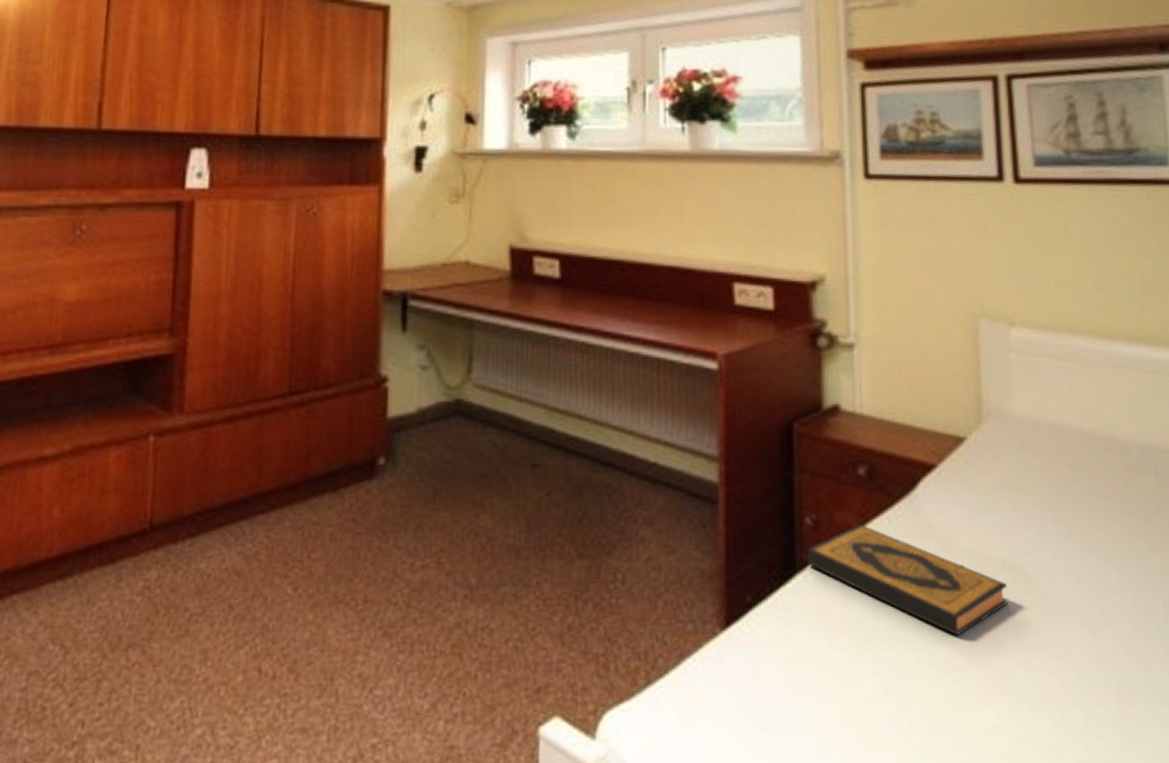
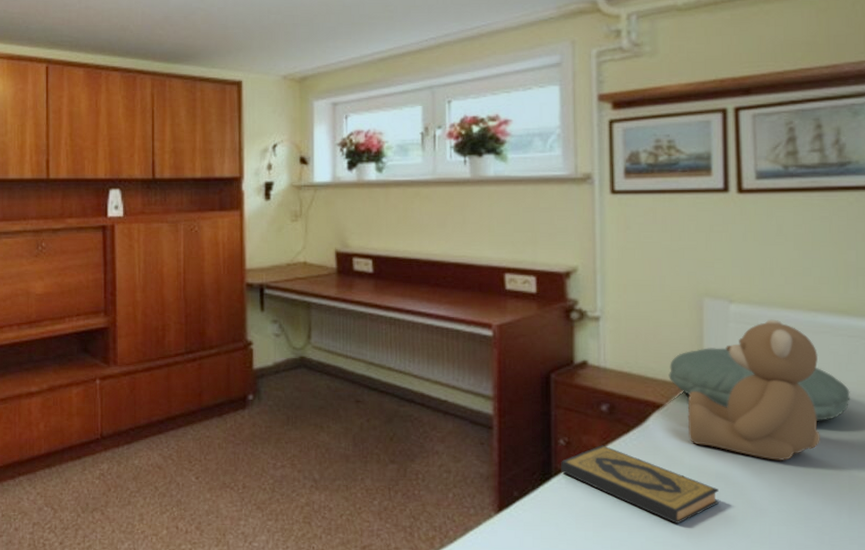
pillow: none [940,387,1157,485] -> present [669,348,851,421]
teddy bear: none [964,348,1126,541] -> present [687,319,821,460]

